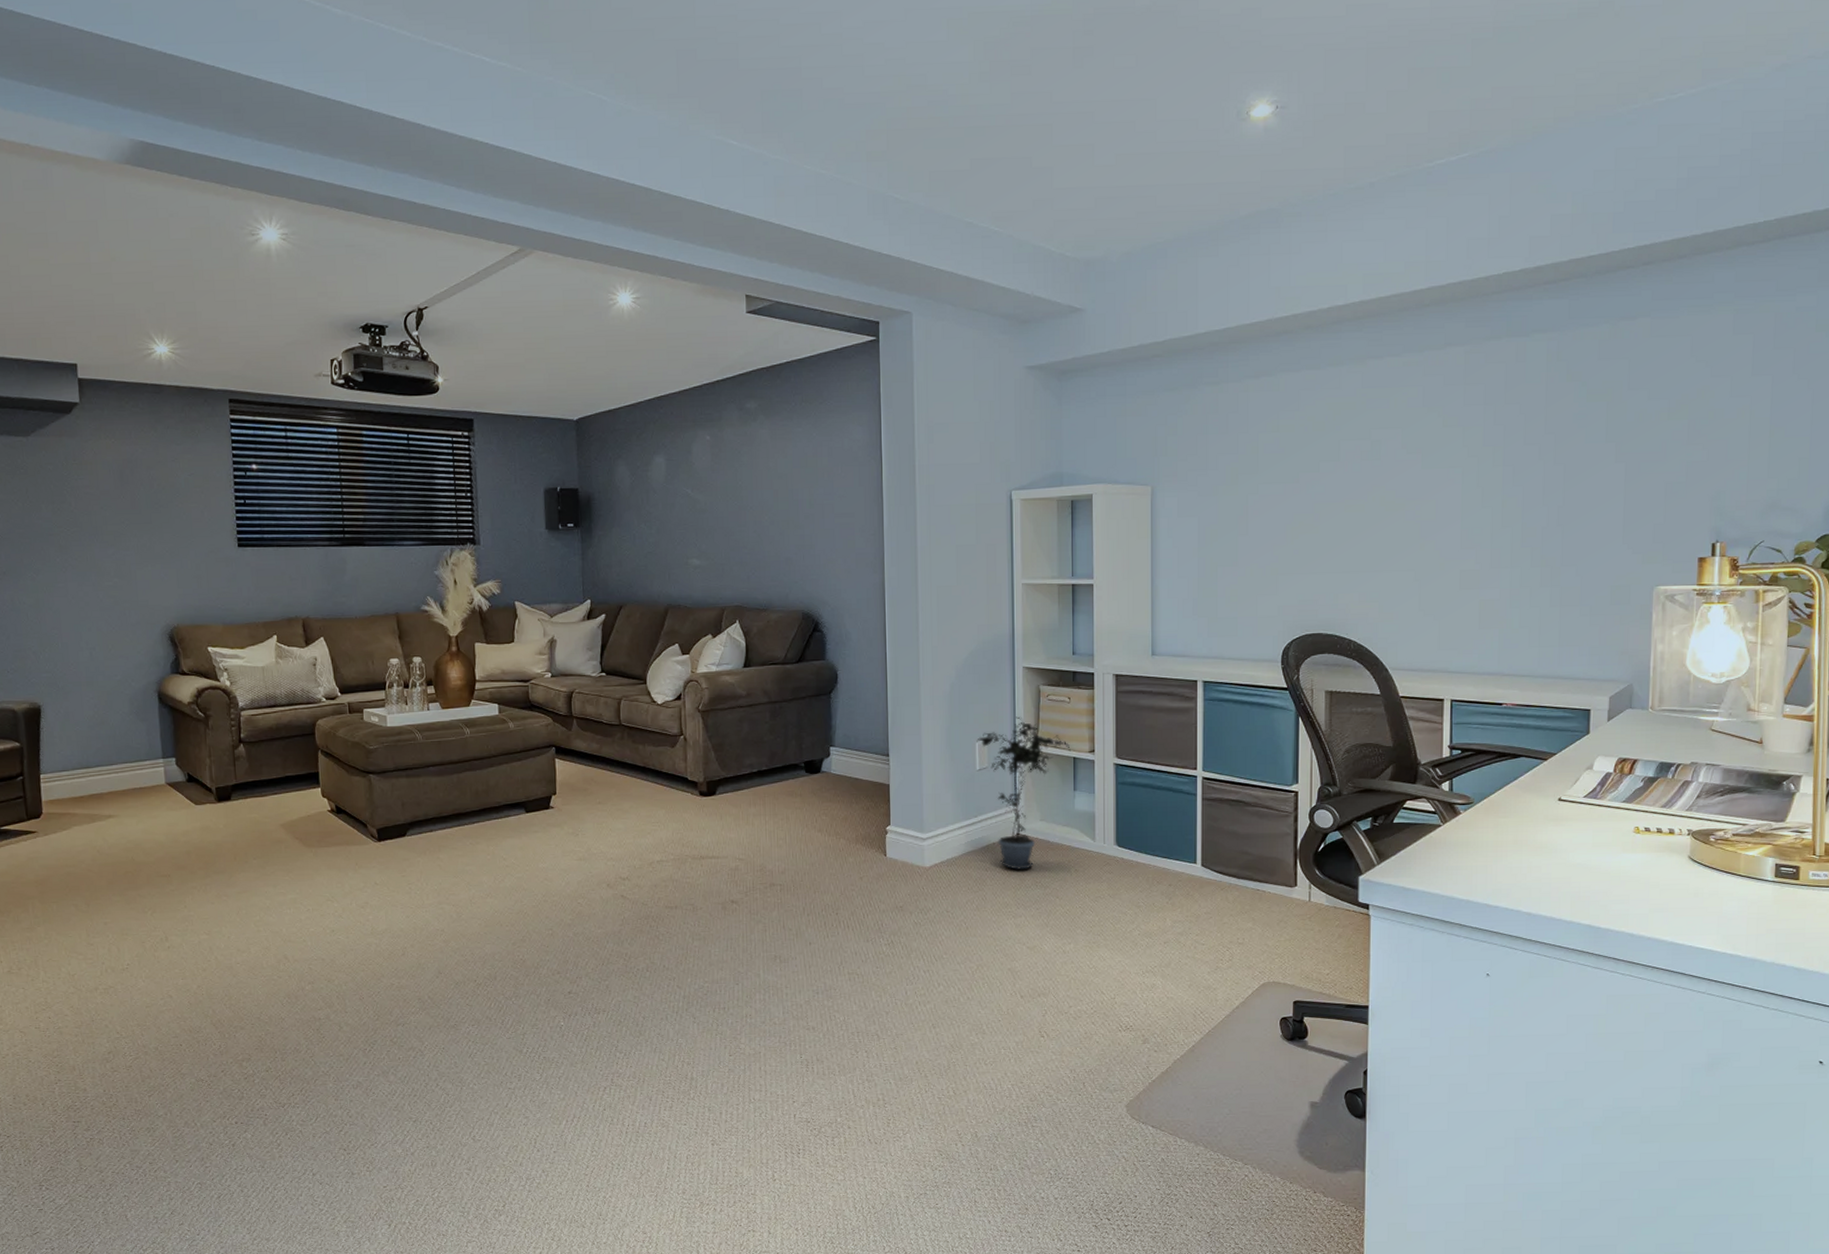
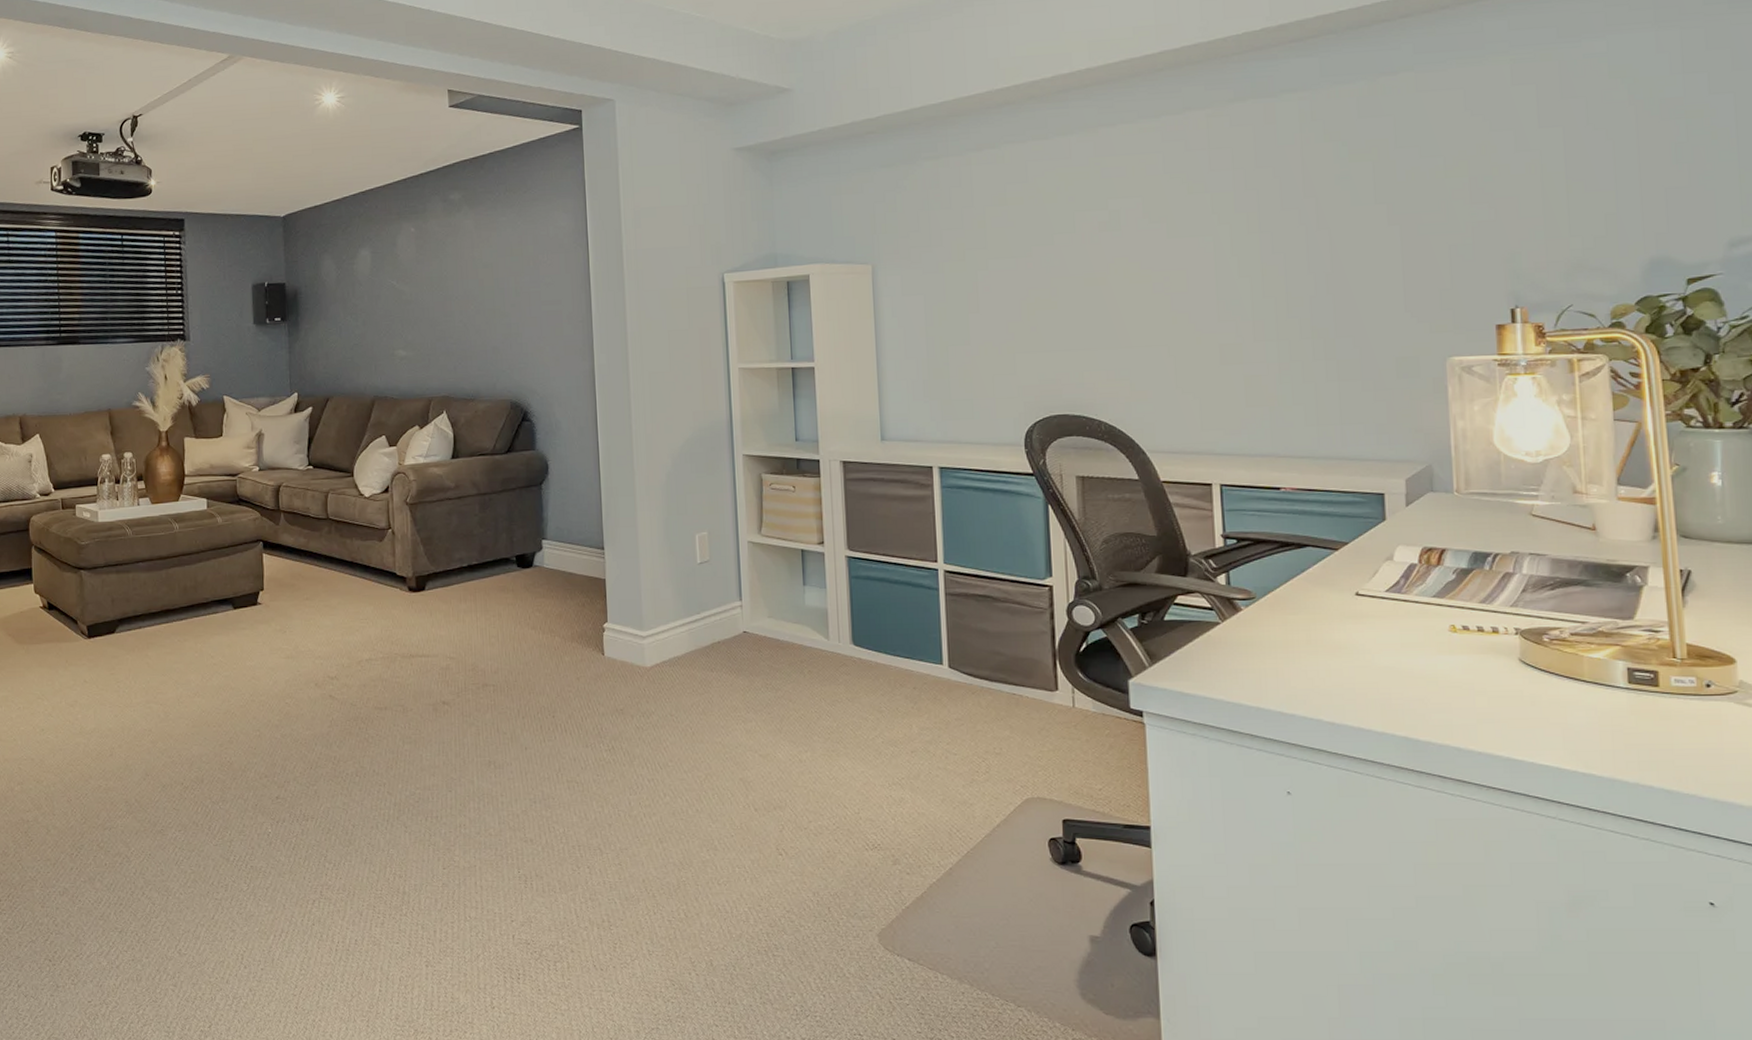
potted plant: present [977,716,1071,870] -> none [696,506,798,670]

